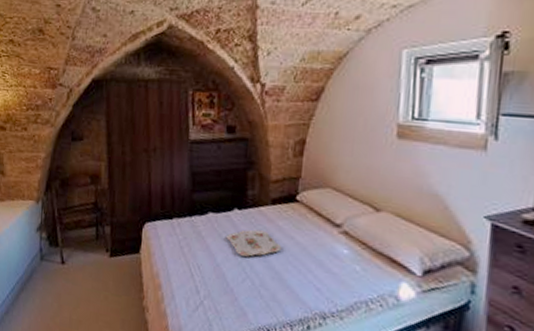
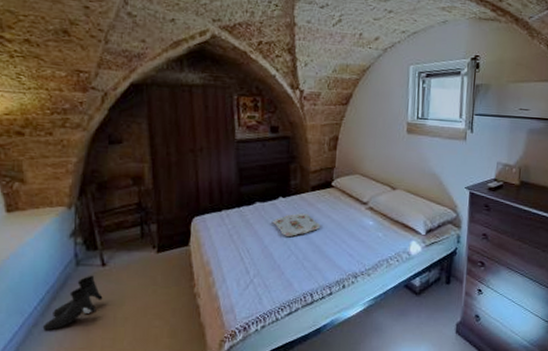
boots: none [12,271,61,321] -> present [42,275,103,331]

